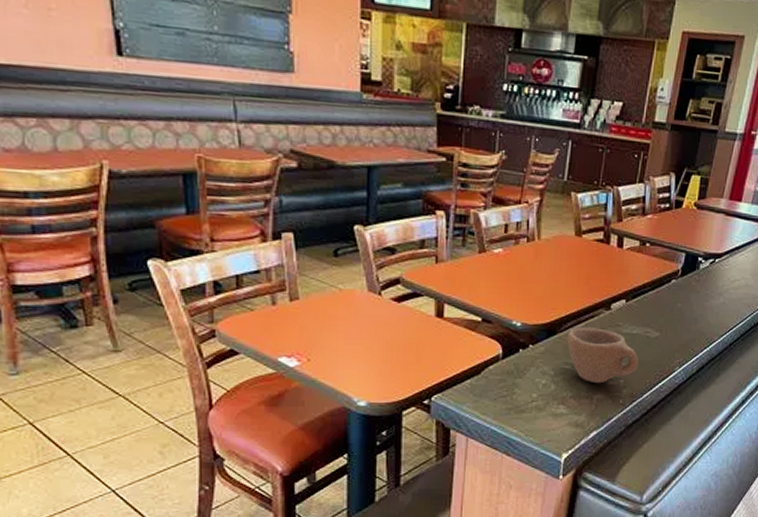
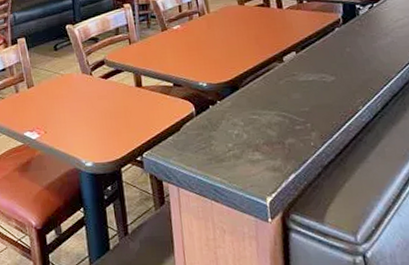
cup: present [567,327,638,383] -> none [249,79,321,129]

